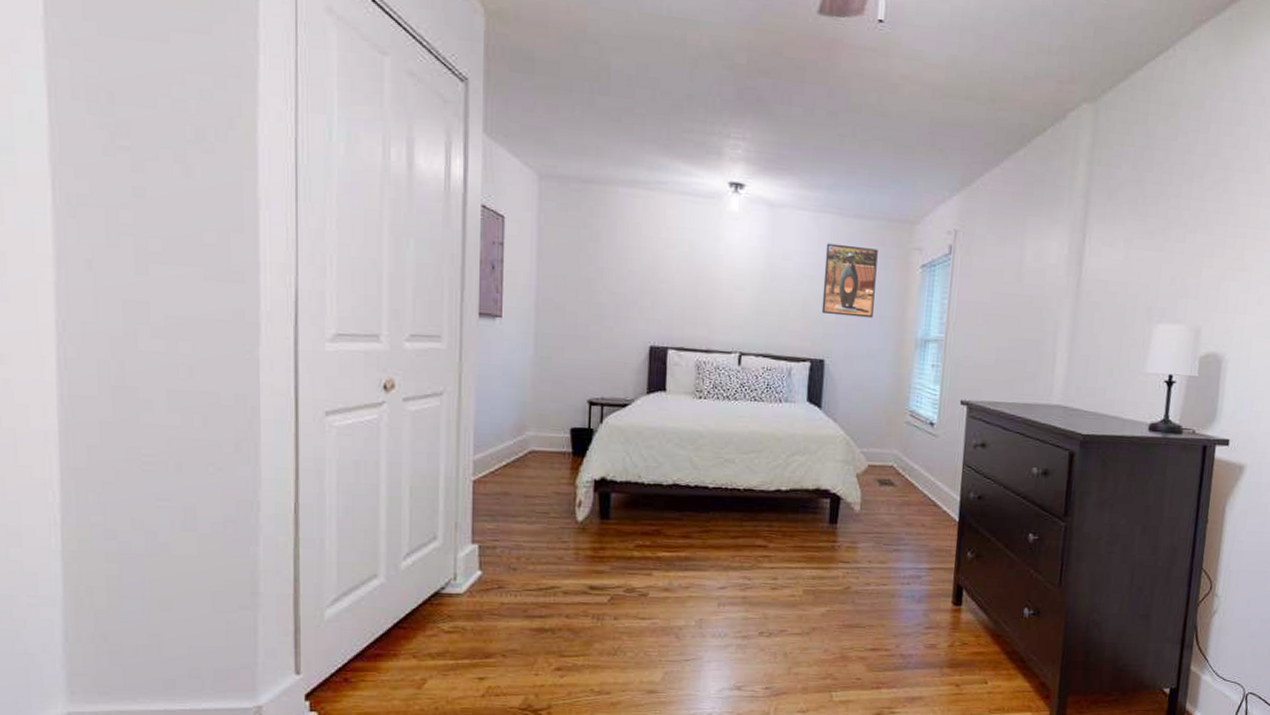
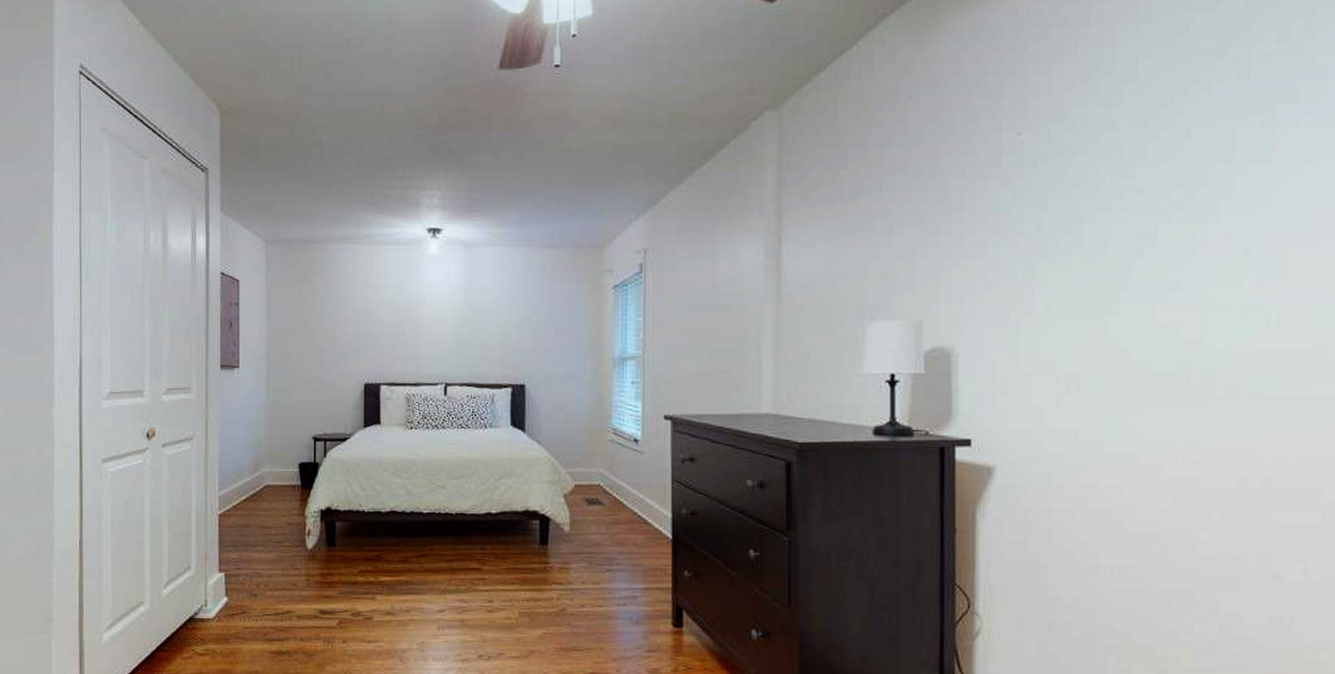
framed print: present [821,243,878,319] -> none [519,274,570,341]

